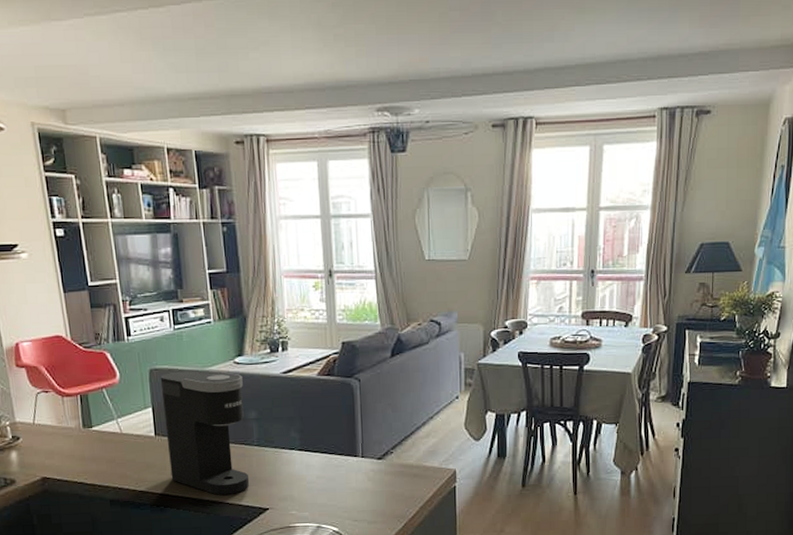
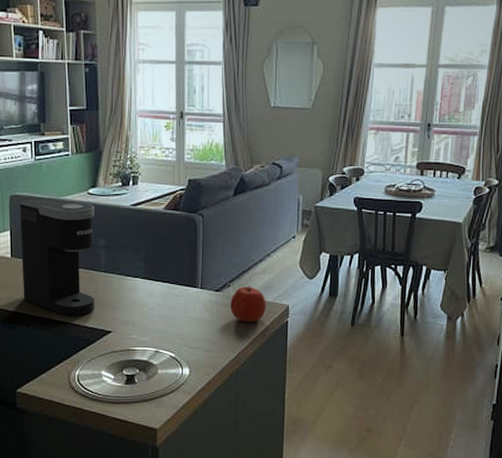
apple: none [394,451,432,490] -> present [230,285,266,323]

